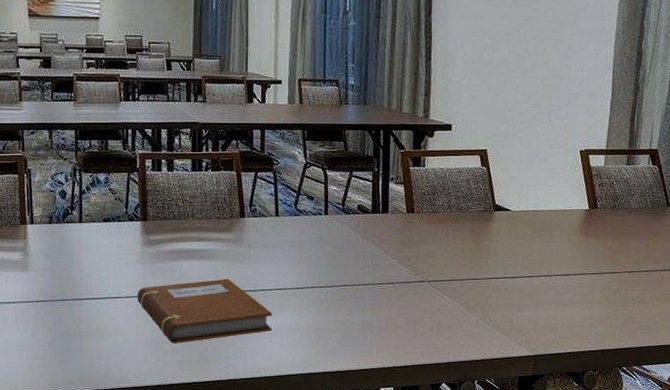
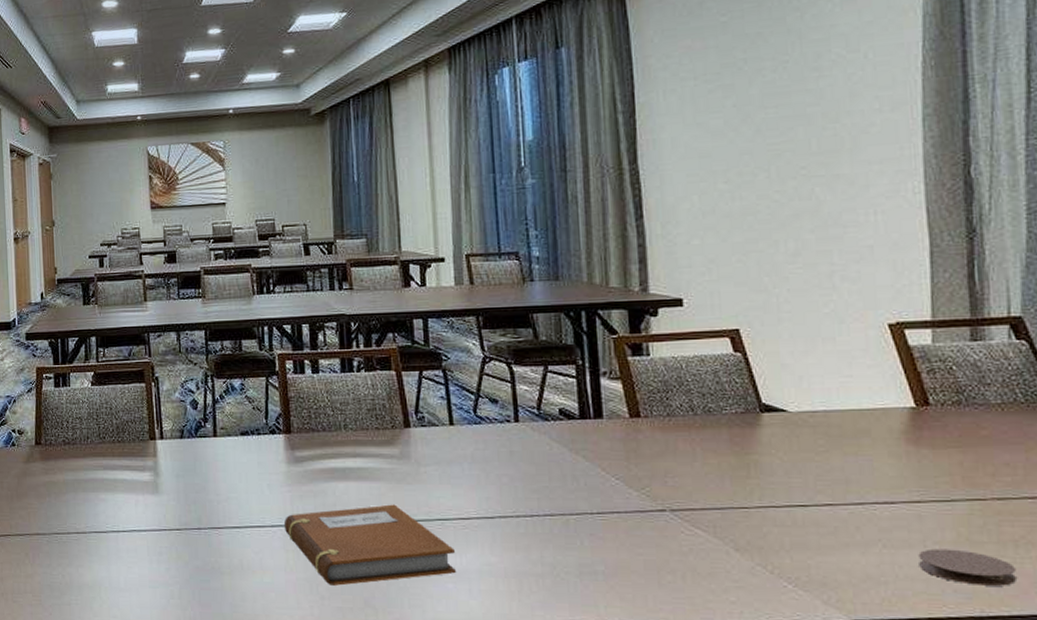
coaster: none [577,305,631,329] -> present [918,548,1016,586]

